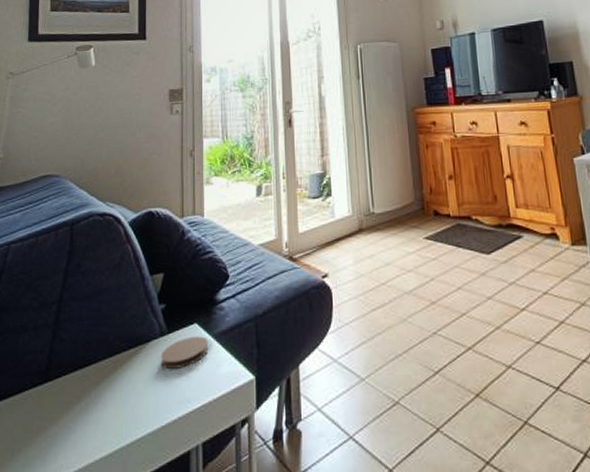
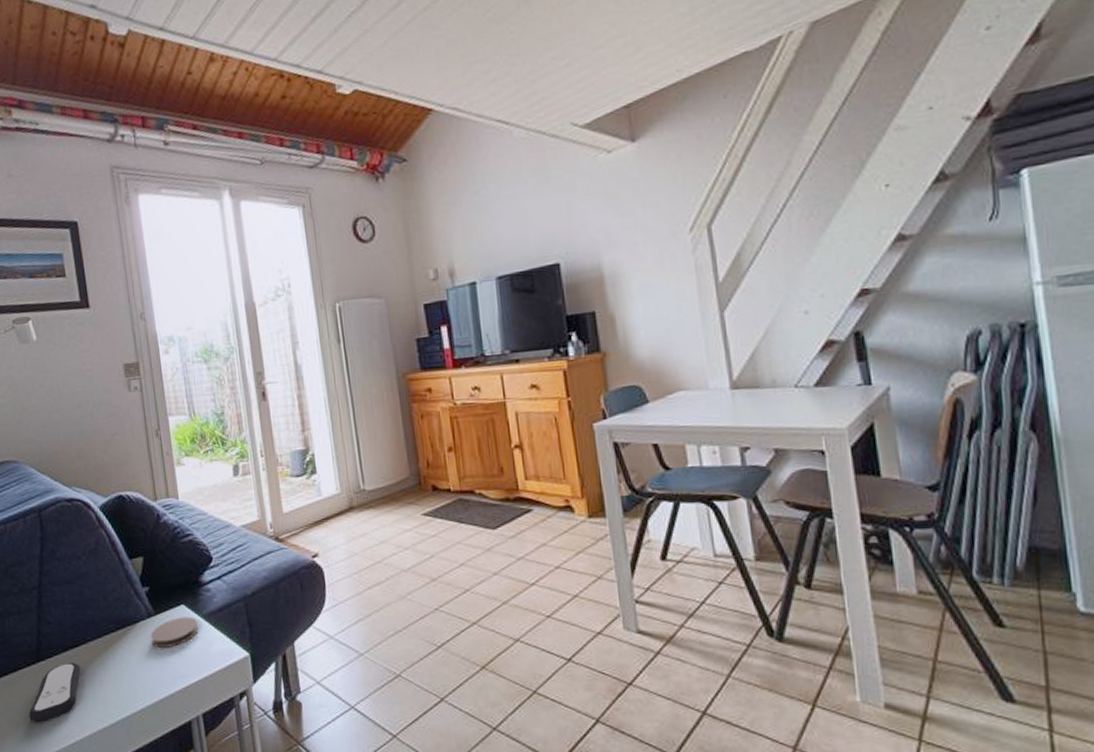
remote control: none [26,383,87,452] -> present [28,662,81,723]

